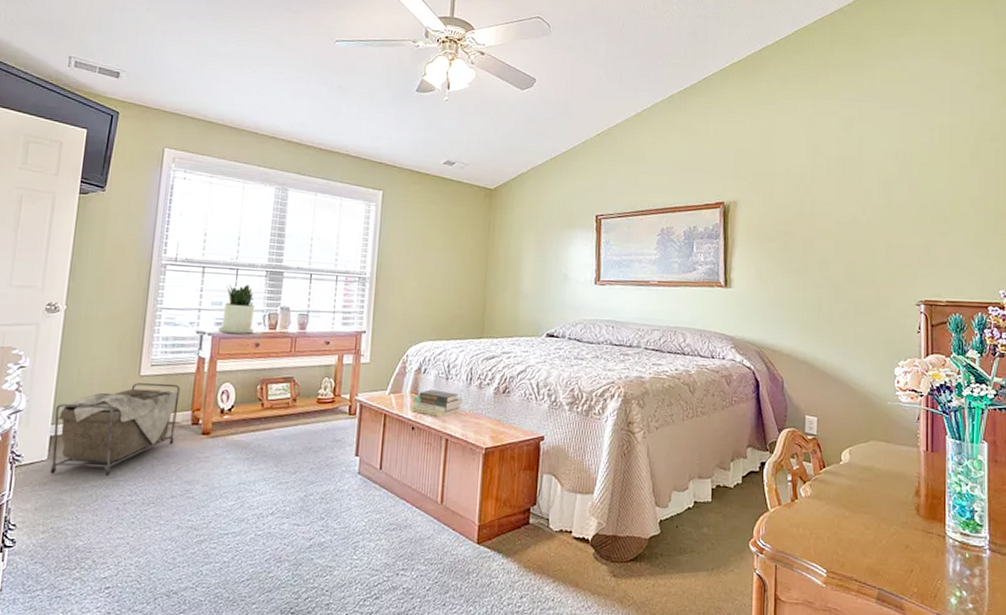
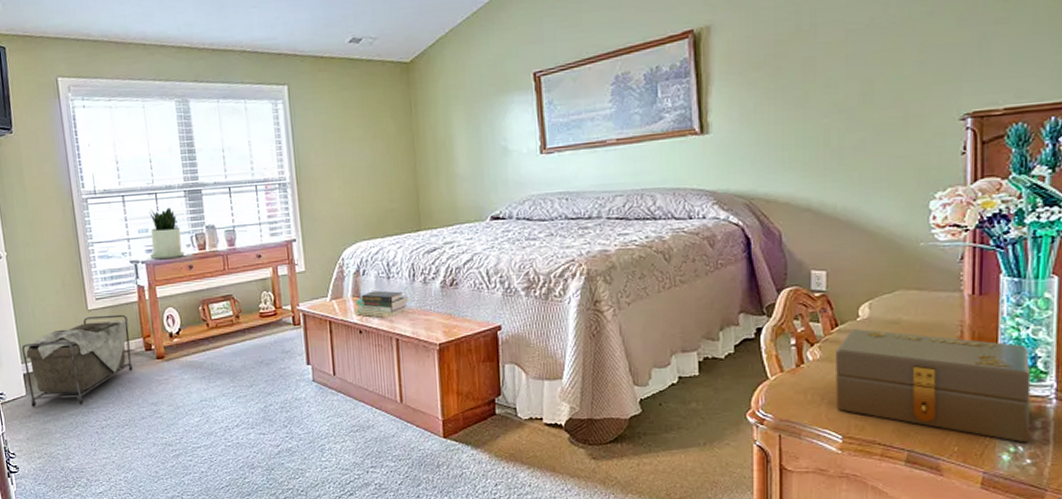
jewelry box: none [822,471,971,589] -> present [836,328,1031,443]

